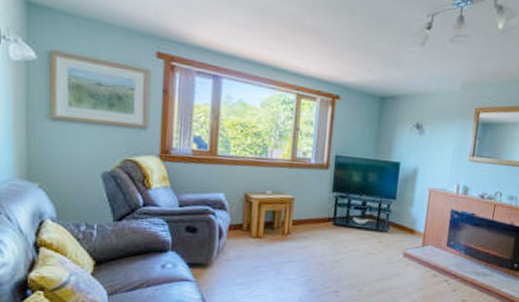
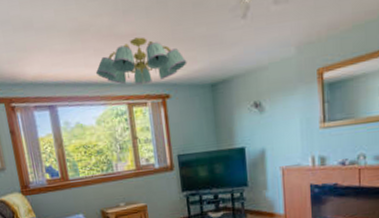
chandelier: none [271,34,363,80] -> present [95,37,187,85]

